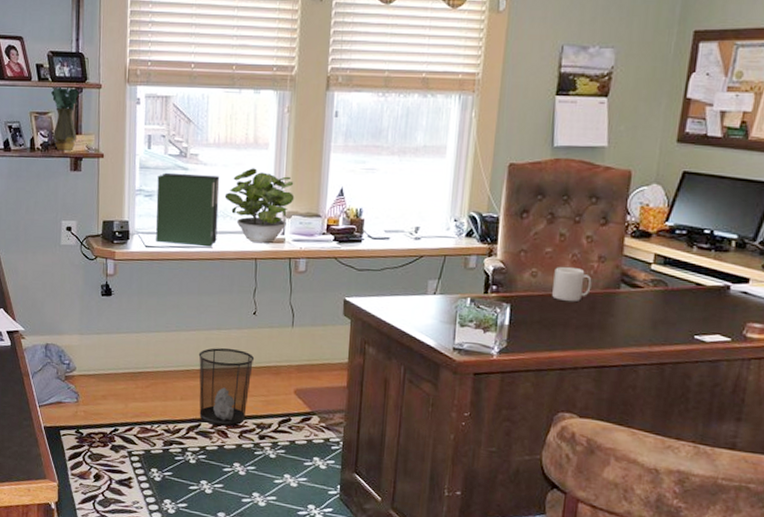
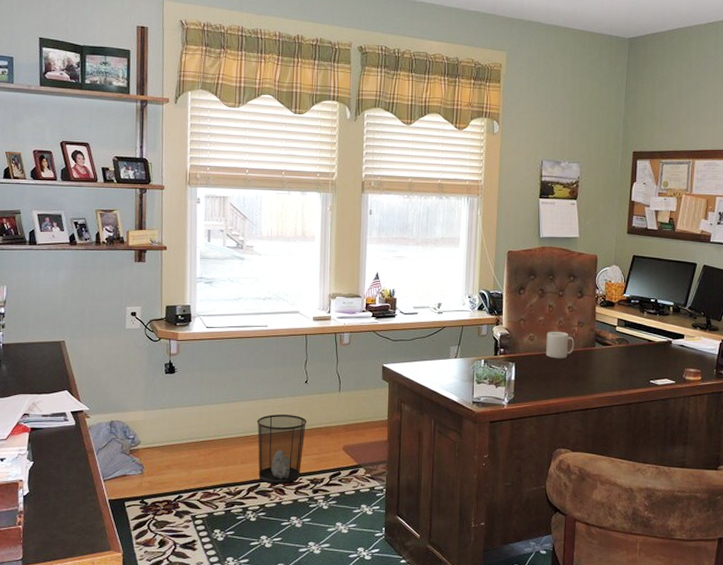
vase: present [51,86,82,150] -> none [116,187,145,244]
binder: present [156,172,220,247] -> none [216,262,273,326]
potted plant: present [224,168,295,244] -> none [277,257,338,321]

